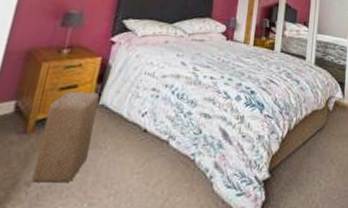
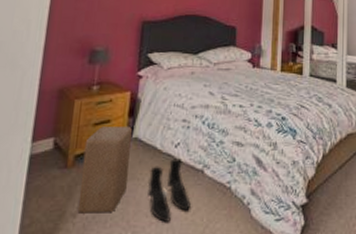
boots: none [108,128,154,196] -> present [147,158,192,224]

